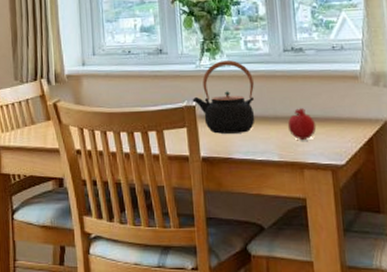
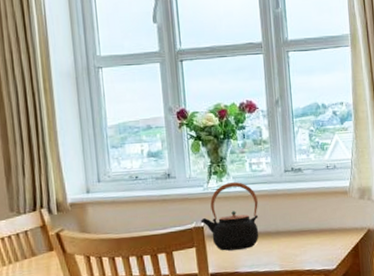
fruit: present [287,108,317,141] -> none [287,222,313,251]

